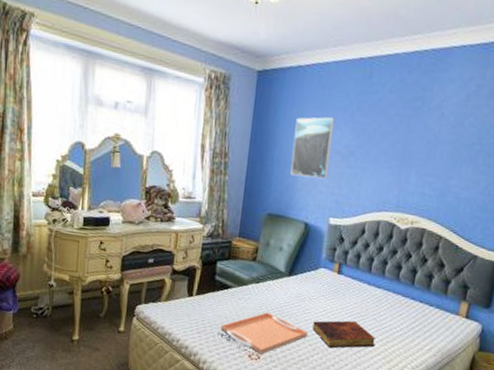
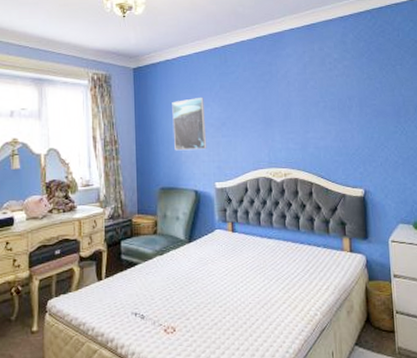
serving tray: present [221,312,308,354] -> none [134,282,216,326]
book: present [312,320,376,349] -> none [219,275,278,306]

